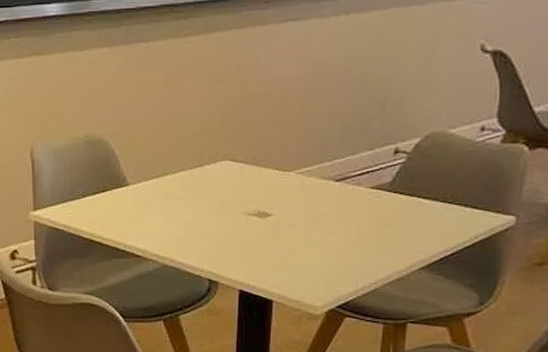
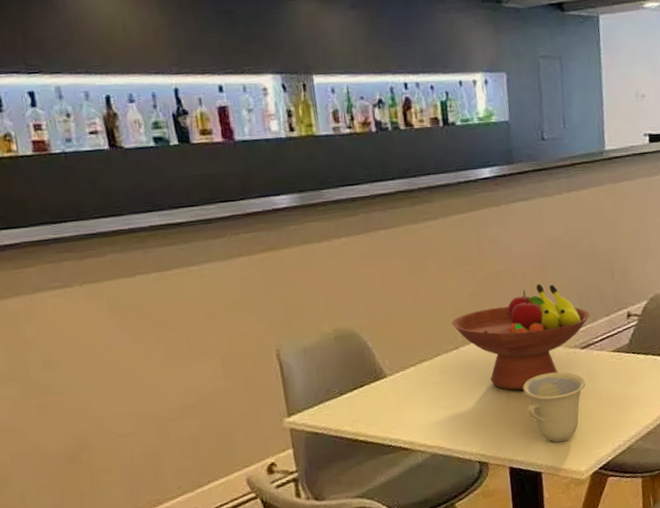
fruit bowl: none [200,109,351,215] -> present [451,283,590,390]
cup: none [265,202,336,274] -> present [523,371,586,443]

